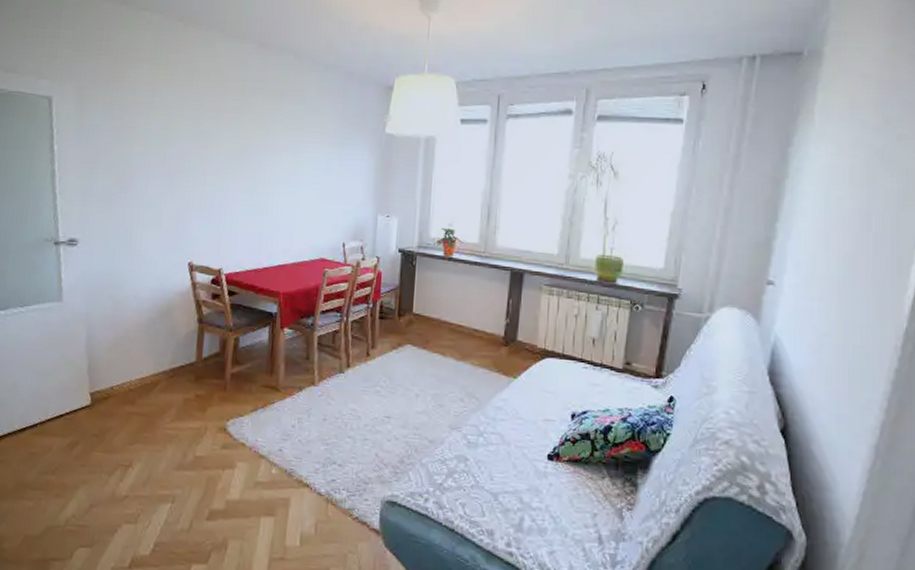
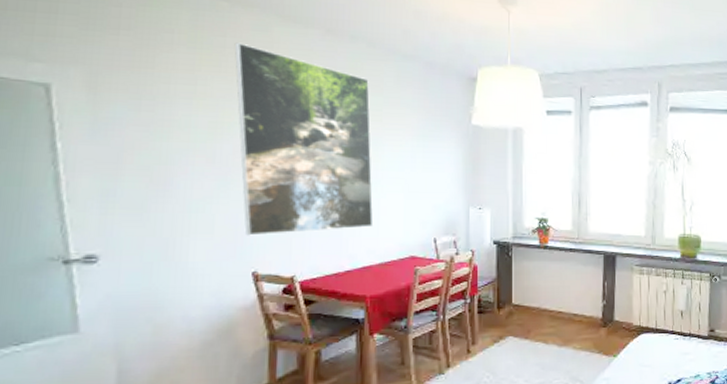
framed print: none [185,58,294,231] -> present [234,42,374,236]

